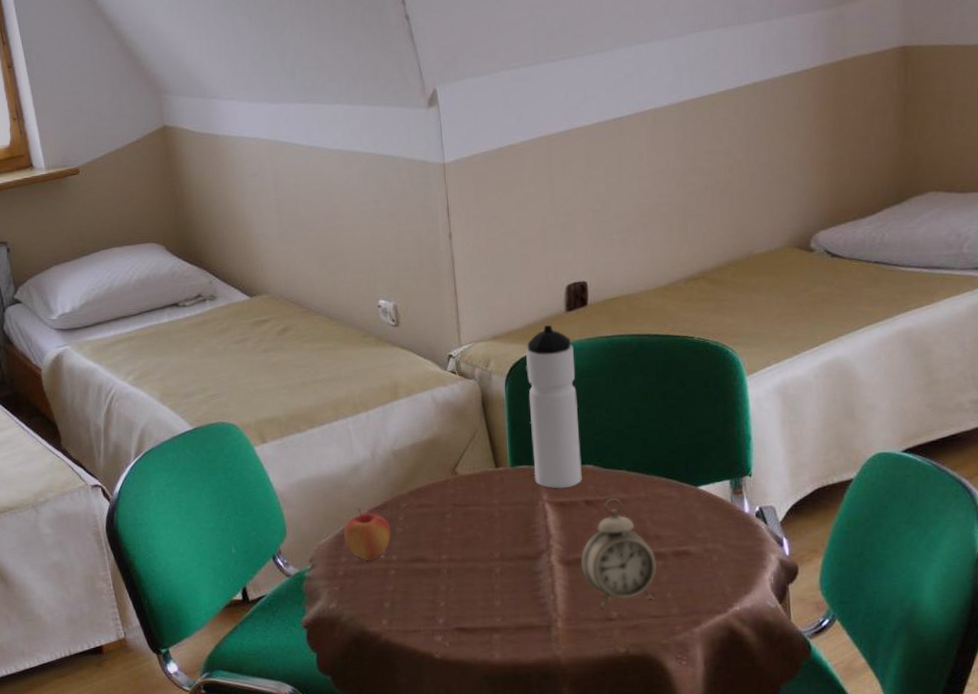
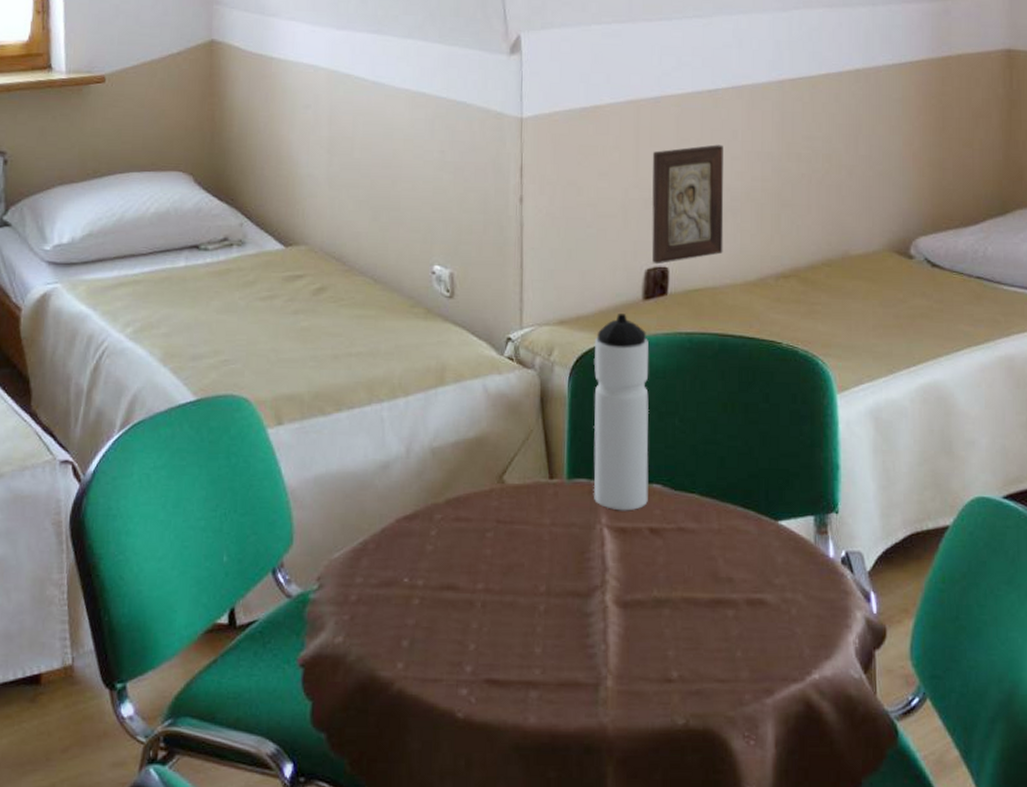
apple: present [343,508,391,561] -> none [362,516,420,585]
religious icon: none [565,167,636,280] -> present [651,144,724,265]
alarm clock: present [580,497,657,608] -> none [639,526,727,665]

